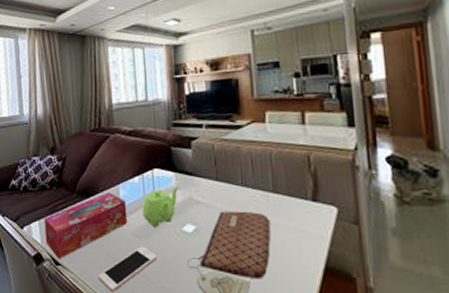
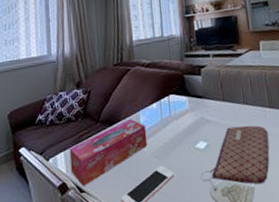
teapot: present [142,186,179,227] -> none [160,108,192,147]

